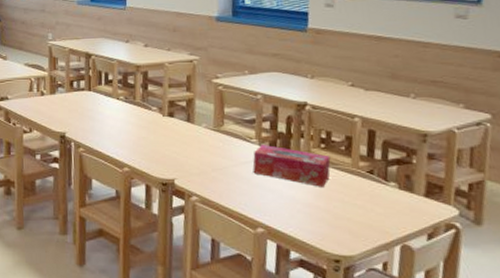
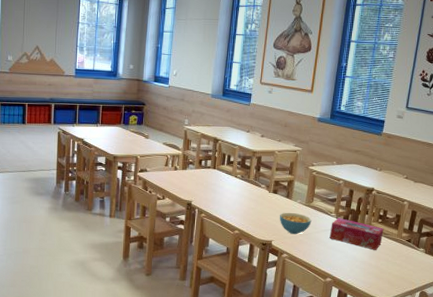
cereal bowl: none [180,140,225,170] -> present [279,212,312,235]

